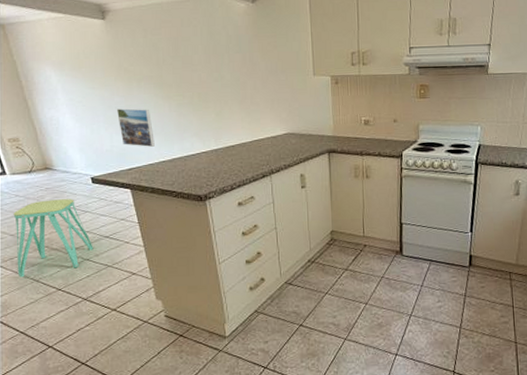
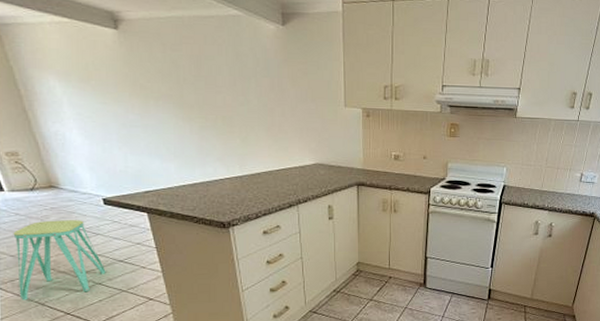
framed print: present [117,108,155,147] -> none [132,127,174,170]

